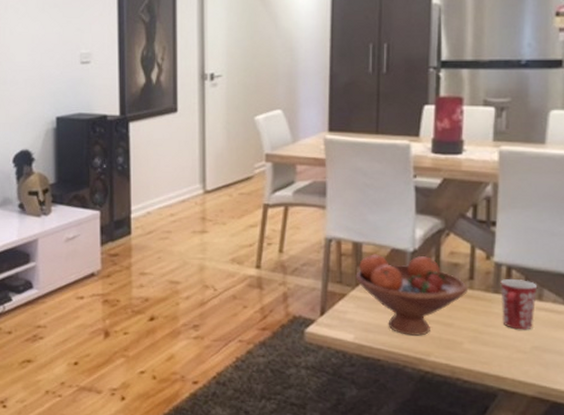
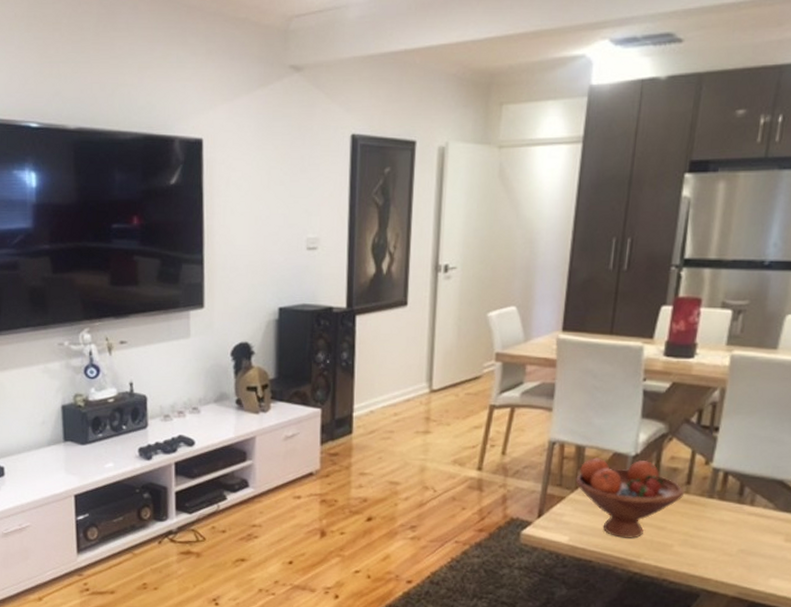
mug: present [500,279,538,330] -> none [713,484,751,534]

